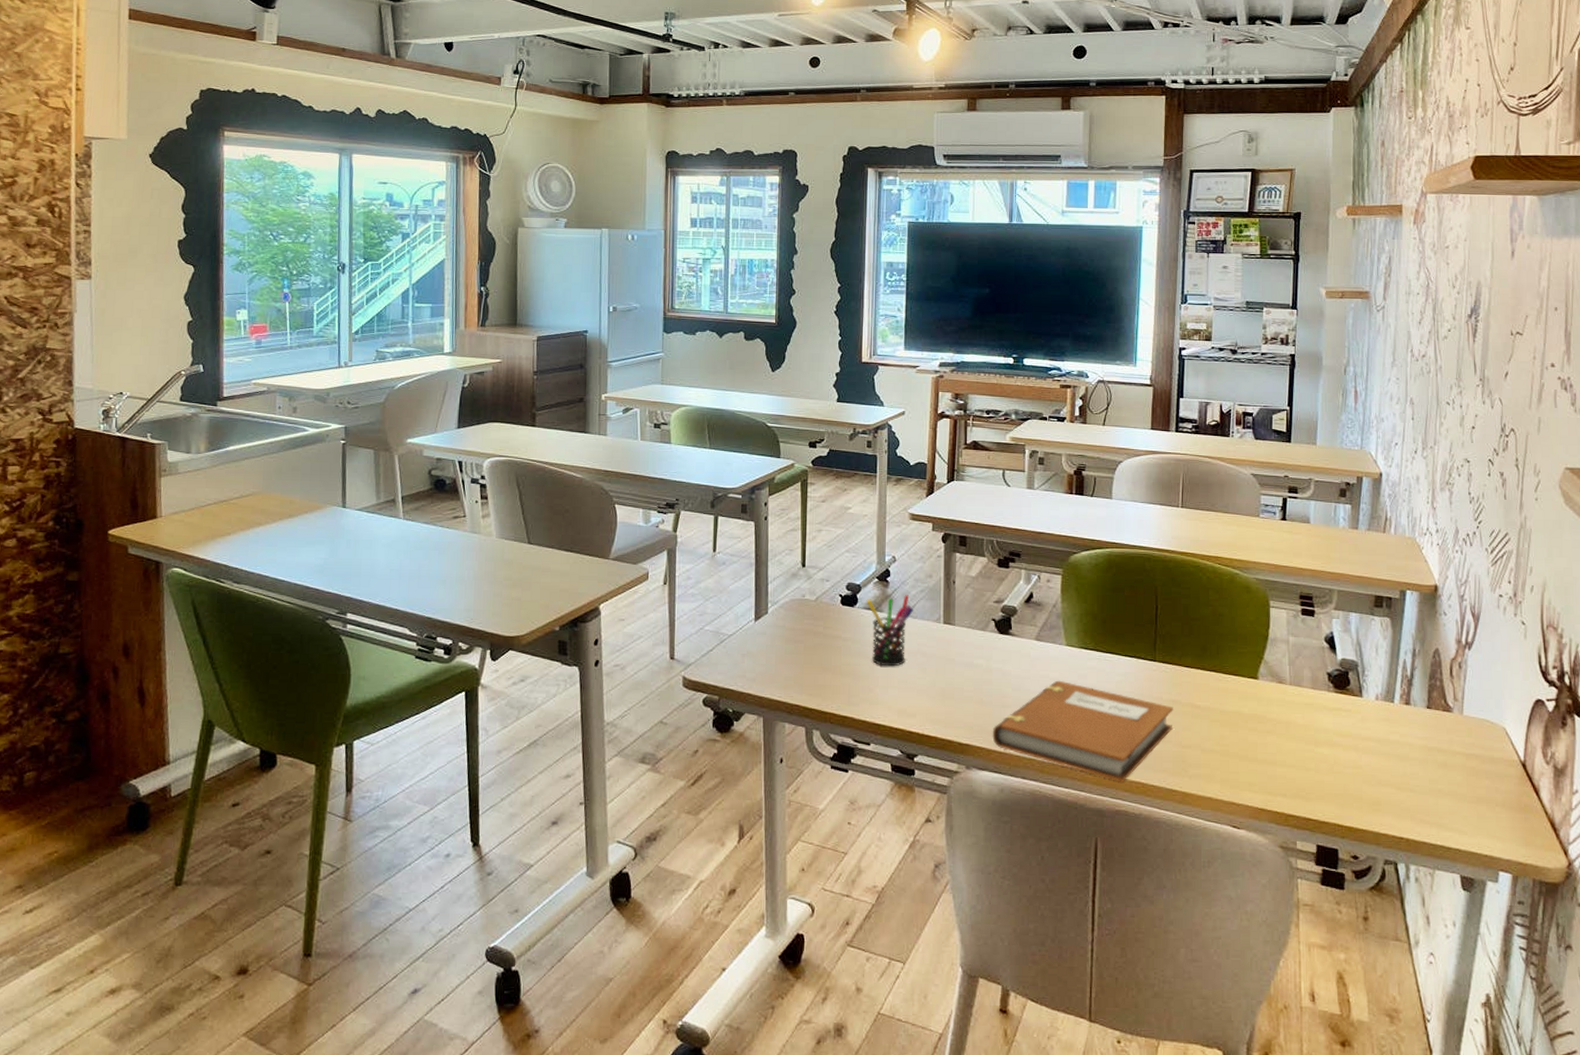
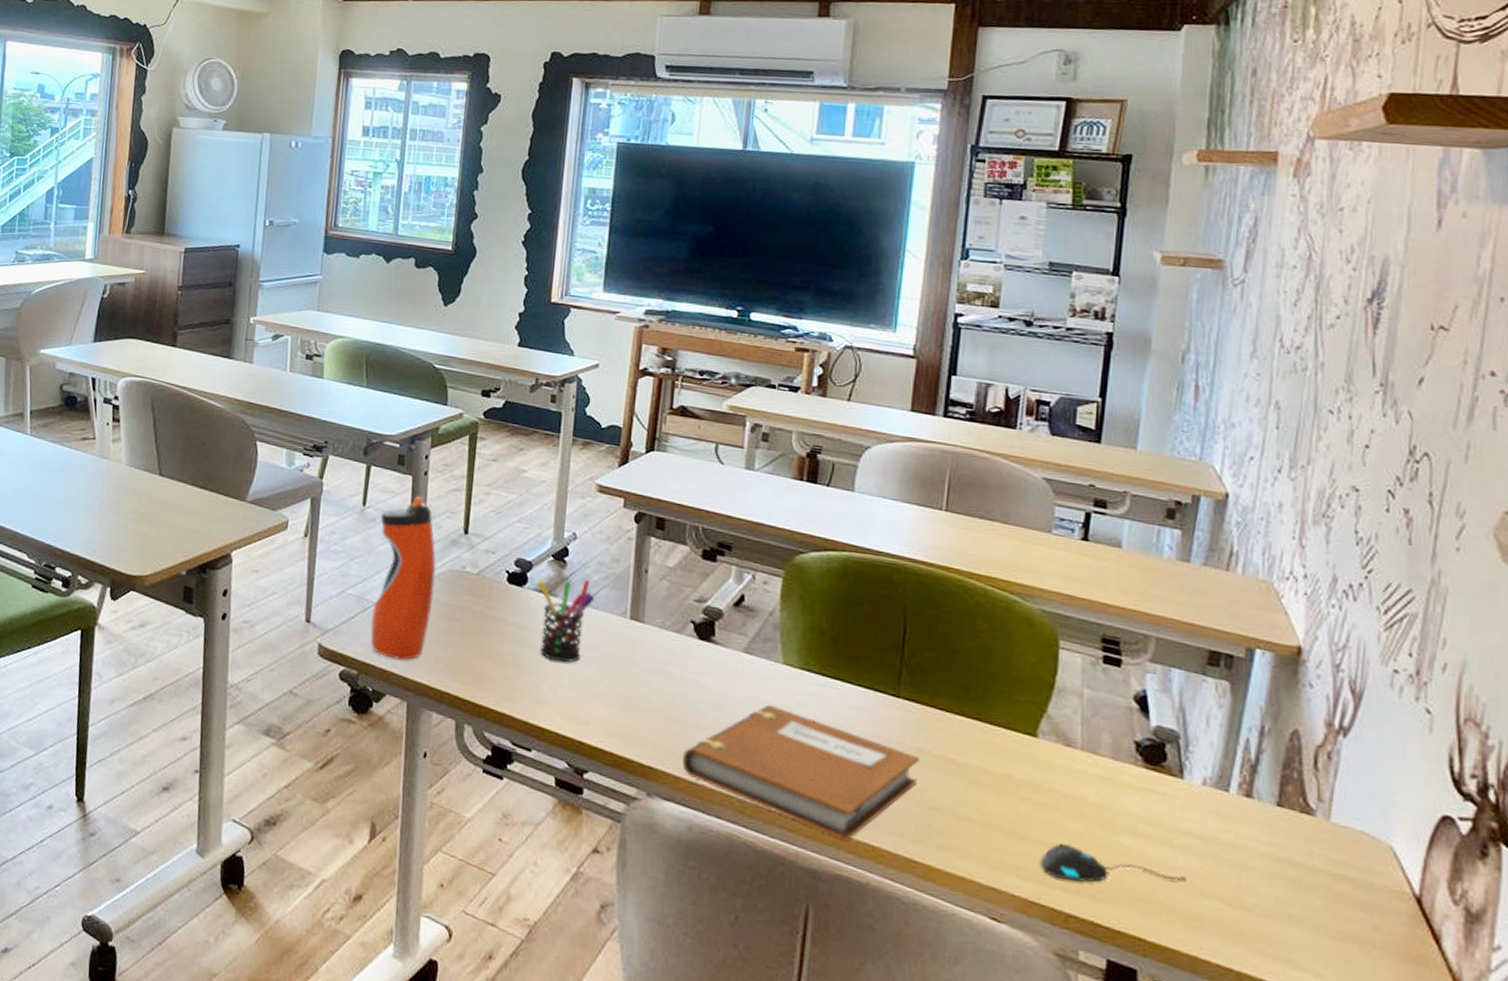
water bottle: none [727,538,780,682] -> present [370,495,437,660]
mouse: none [1265,760,1368,788] -> present [1039,843,1186,883]

